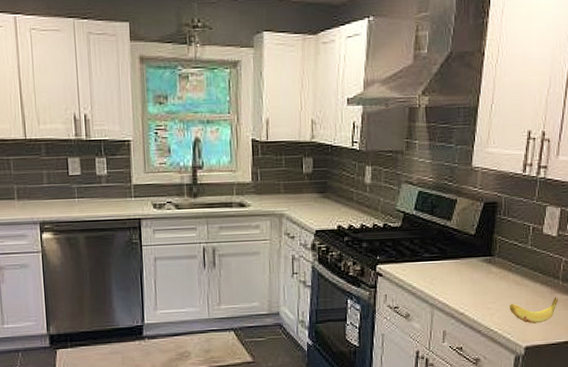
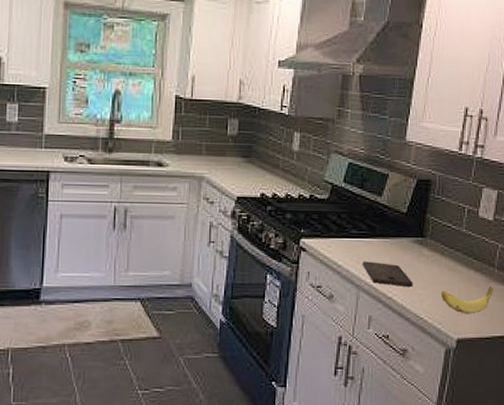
cutting board: none [436,281,483,303] -> present [363,261,413,288]

